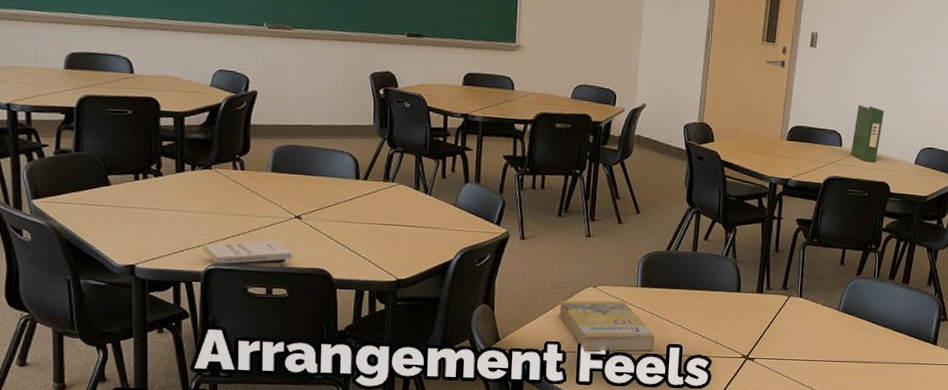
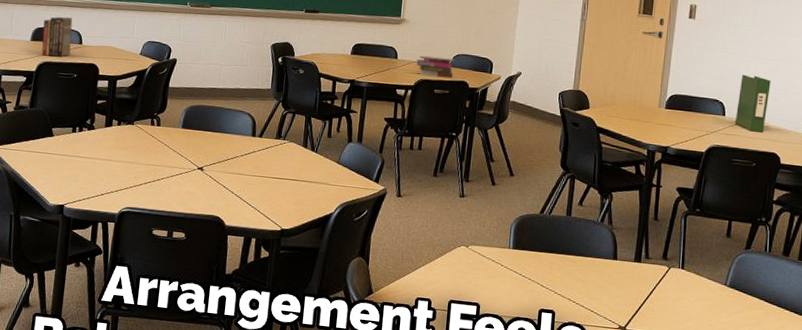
books: none [78,38,121,90] -> present [41,16,73,57]
books: present [202,240,293,268] -> none [119,188,193,214]
books: none [535,86,576,111] -> present [416,55,454,79]
book: present [559,300,656,352] -> none [431,257,527,315]

